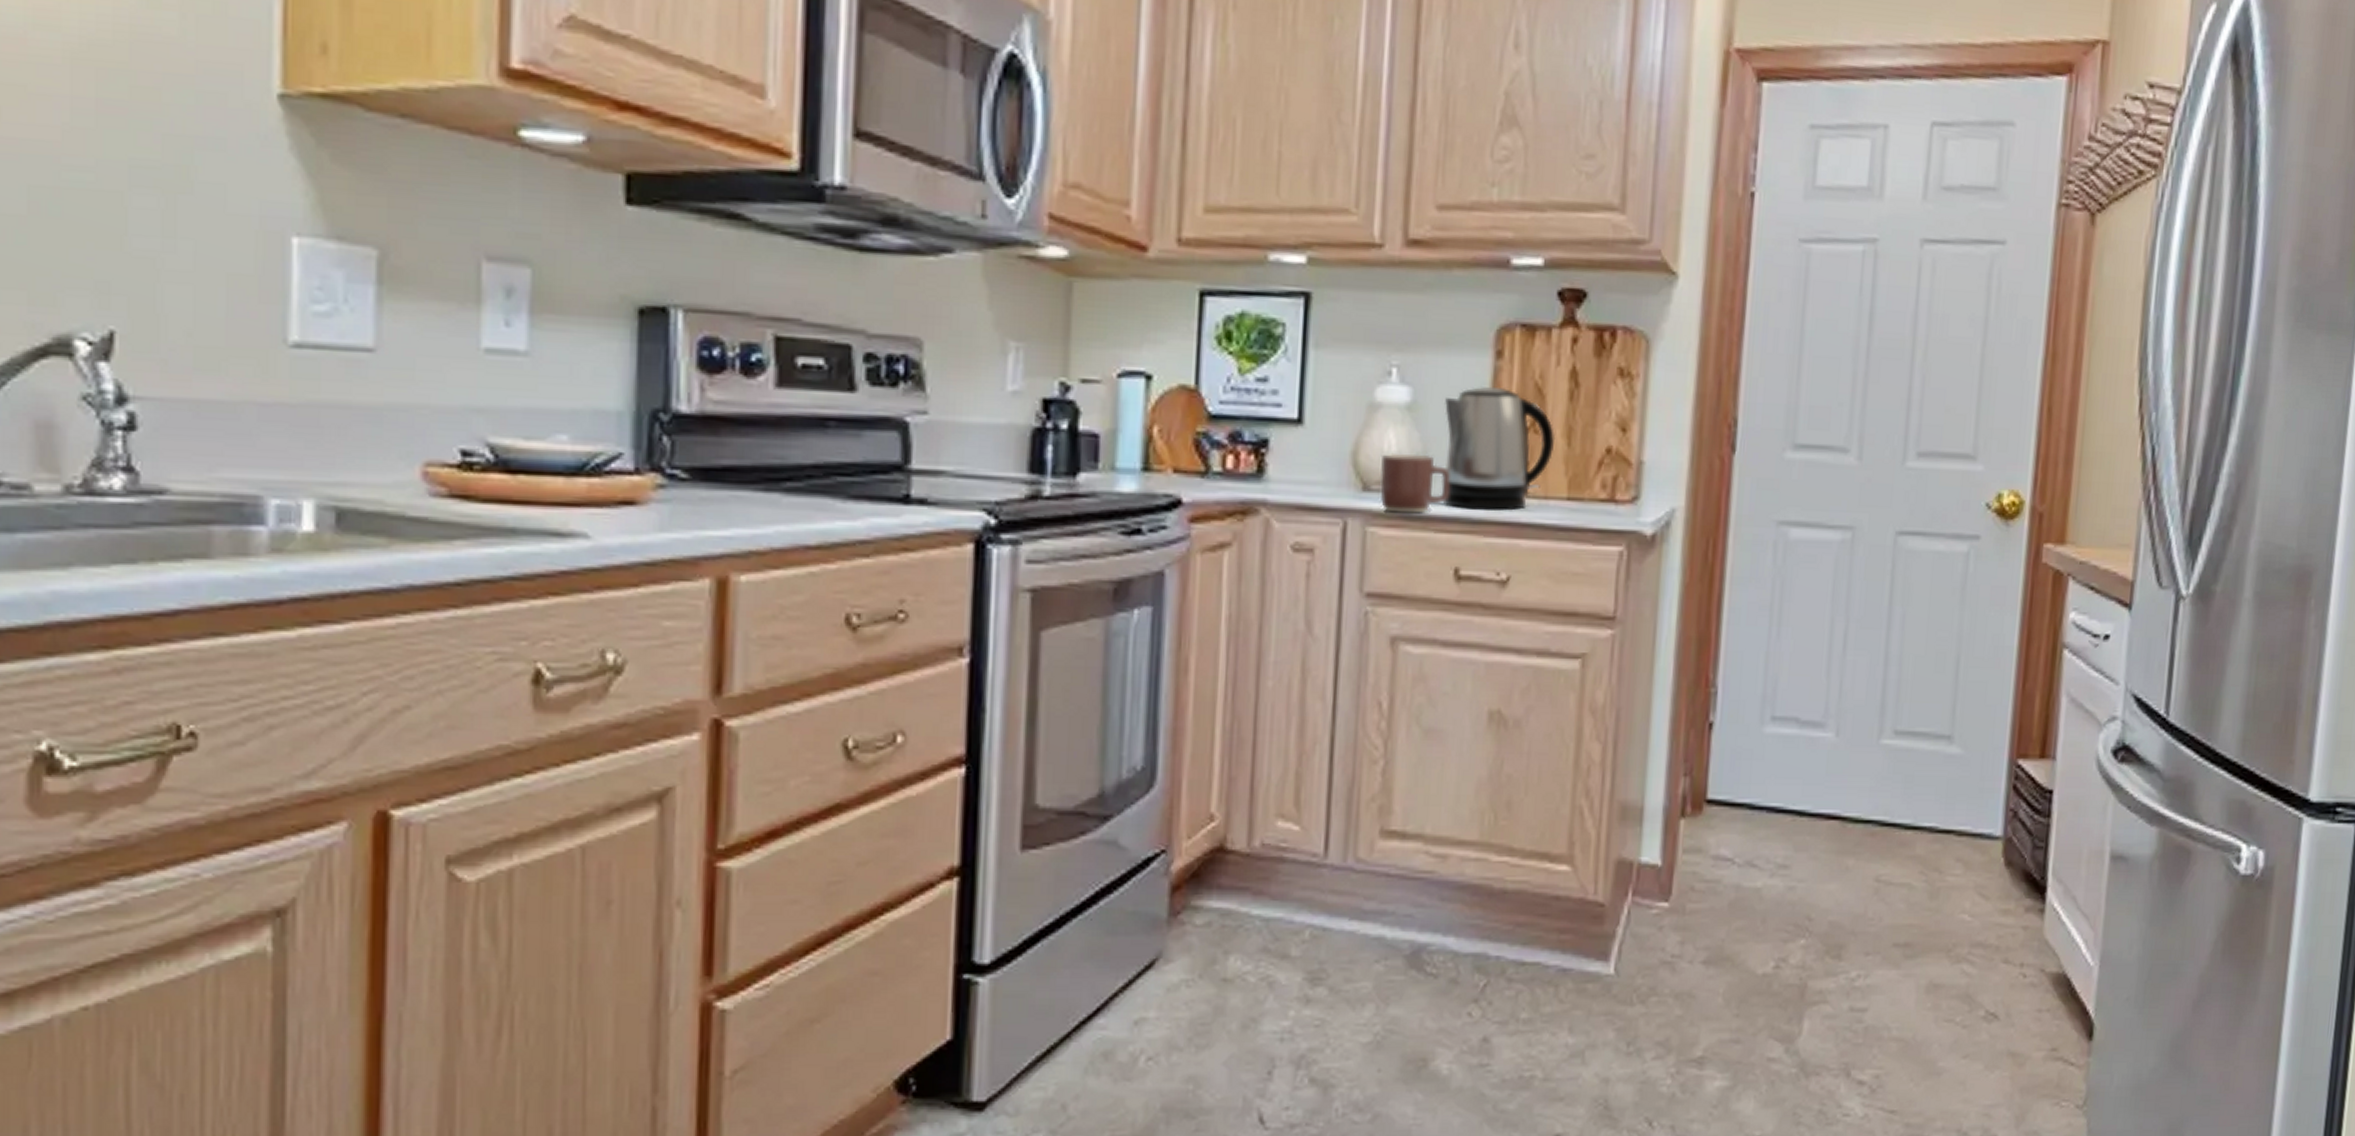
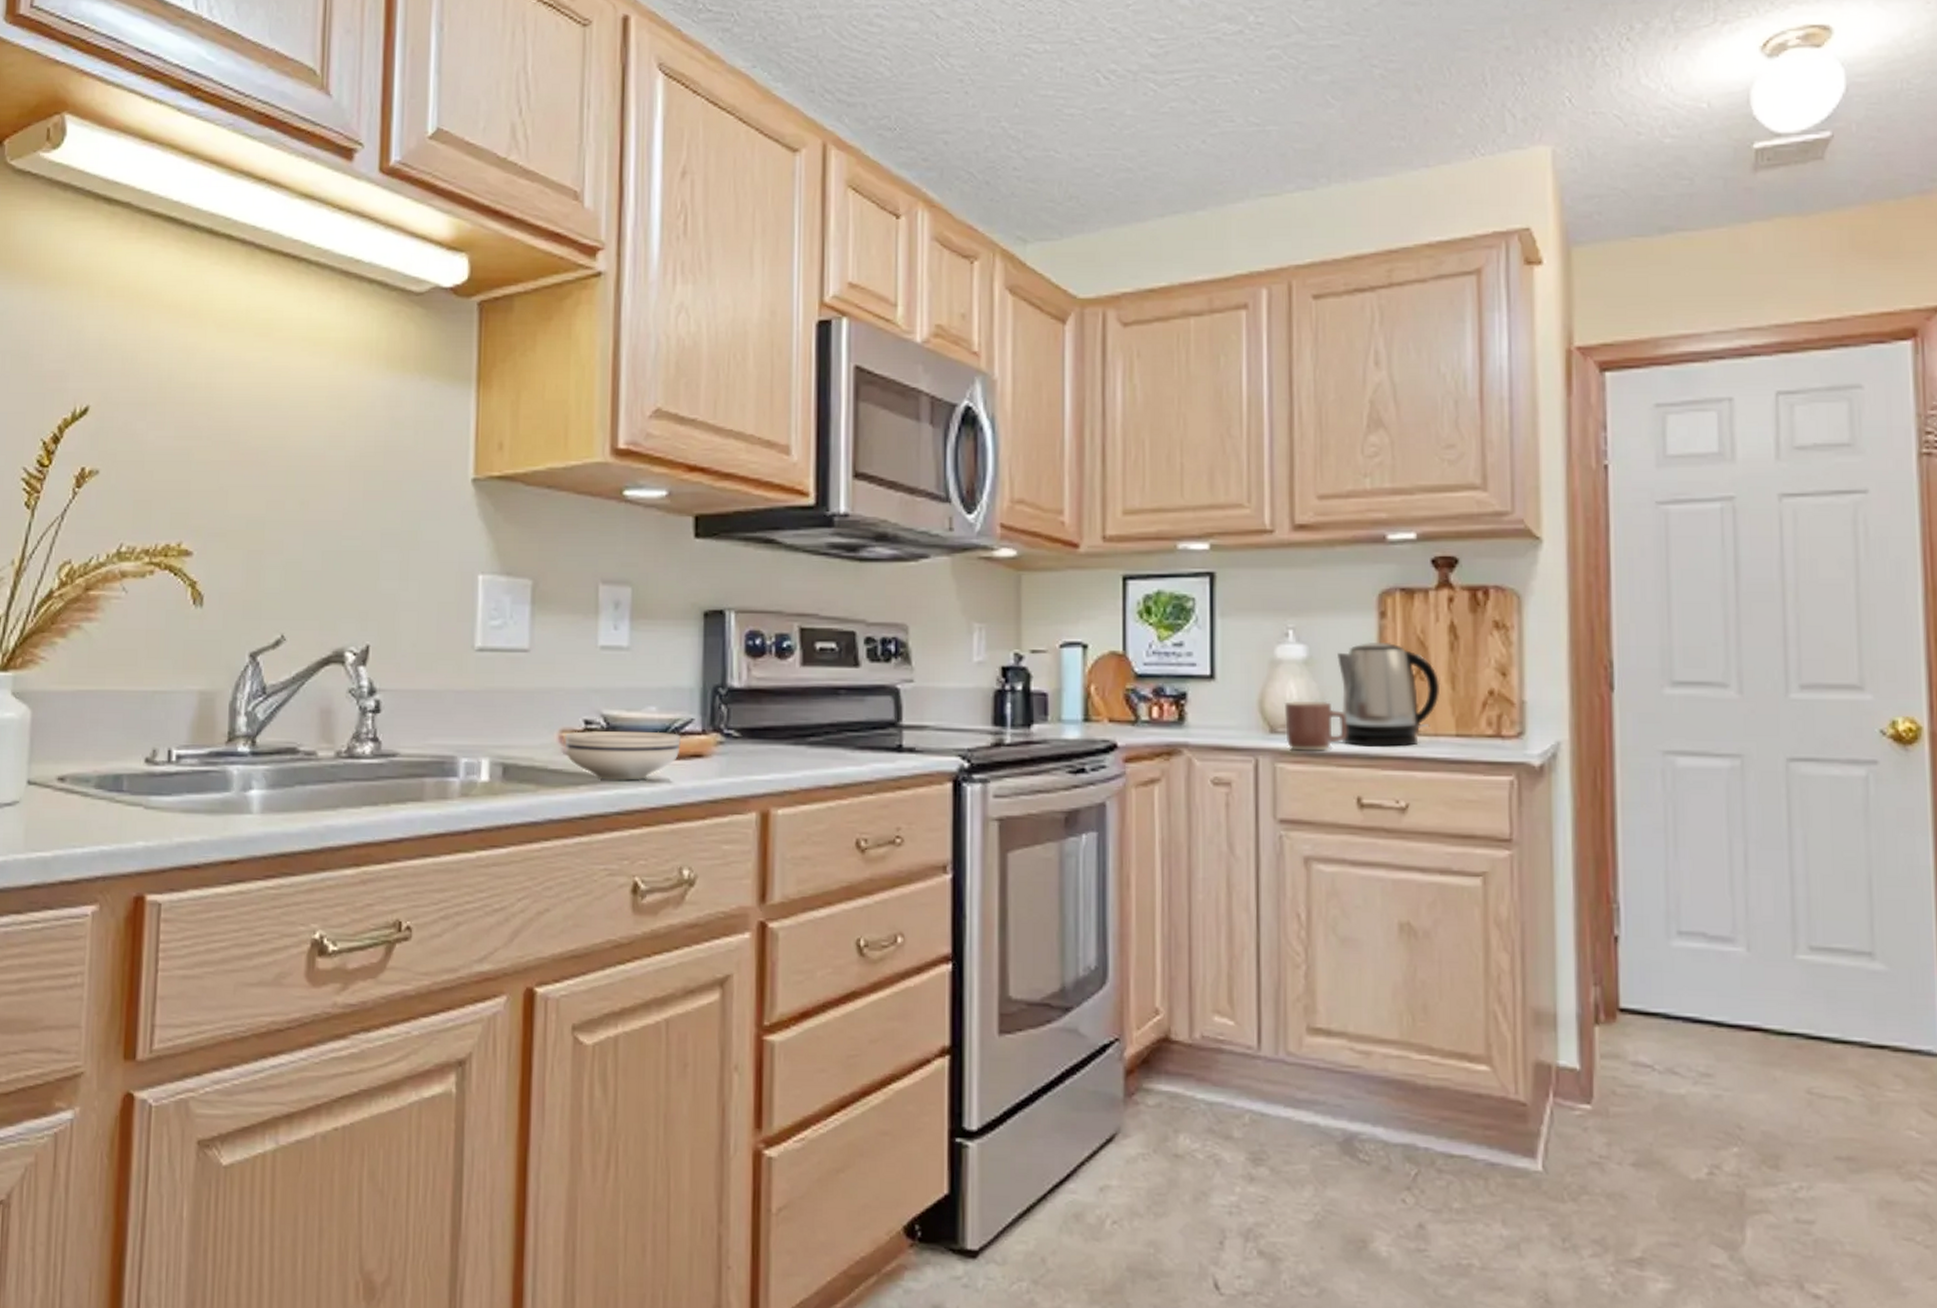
bowl: none [431,465,604,534] -> present [565,731,681,780]

